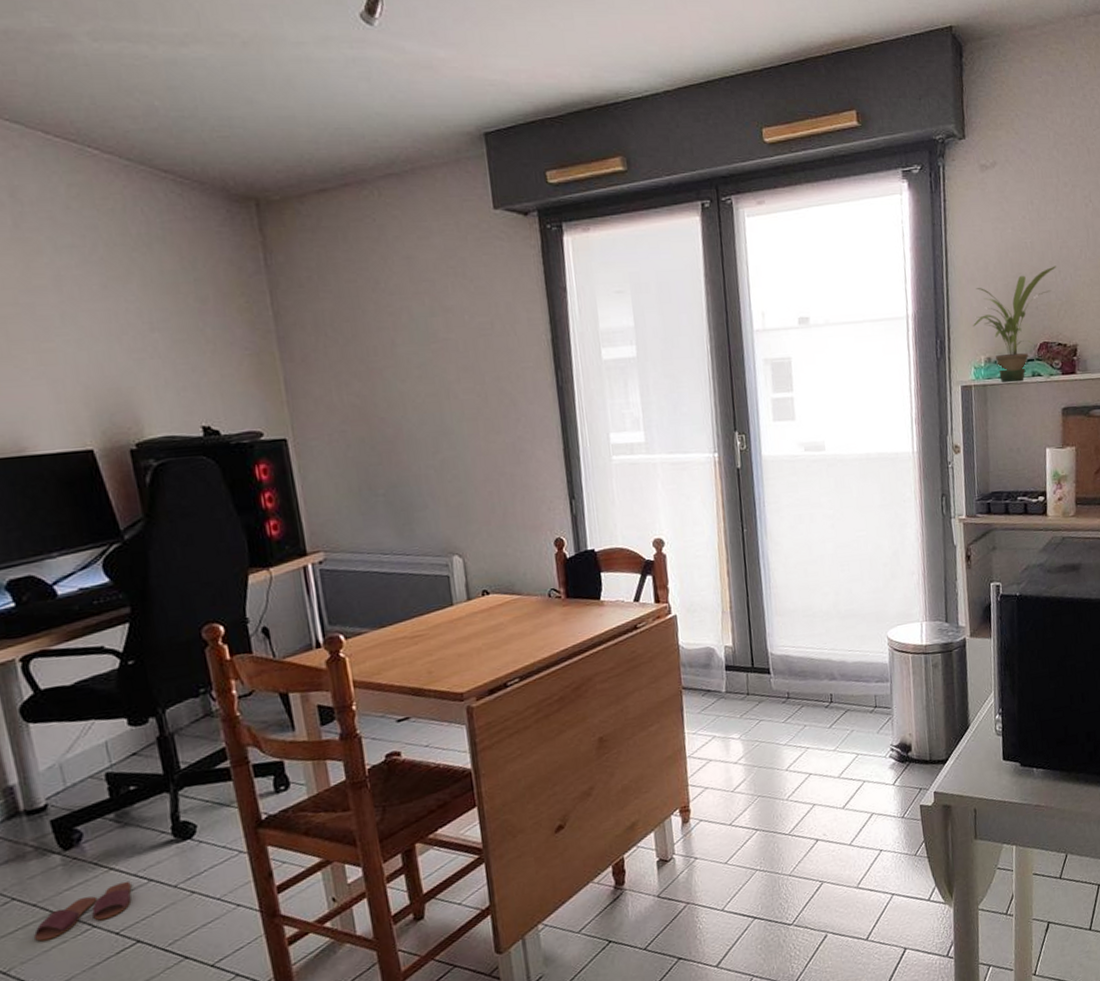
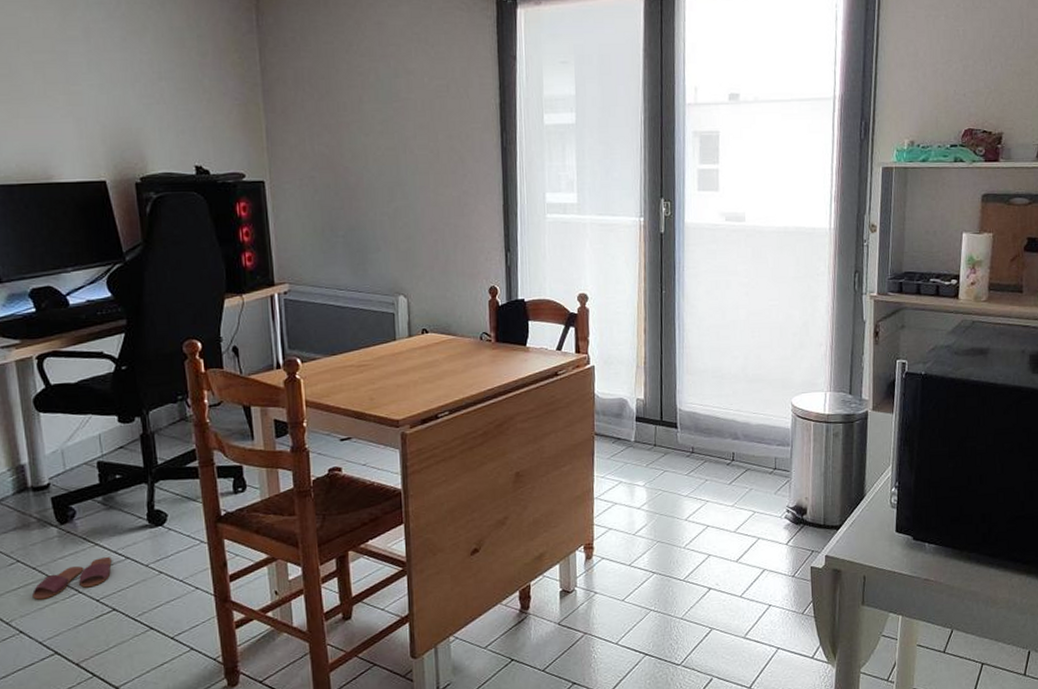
potted plant: present [972,265,1057,383] -> none [898,54,988,167]

